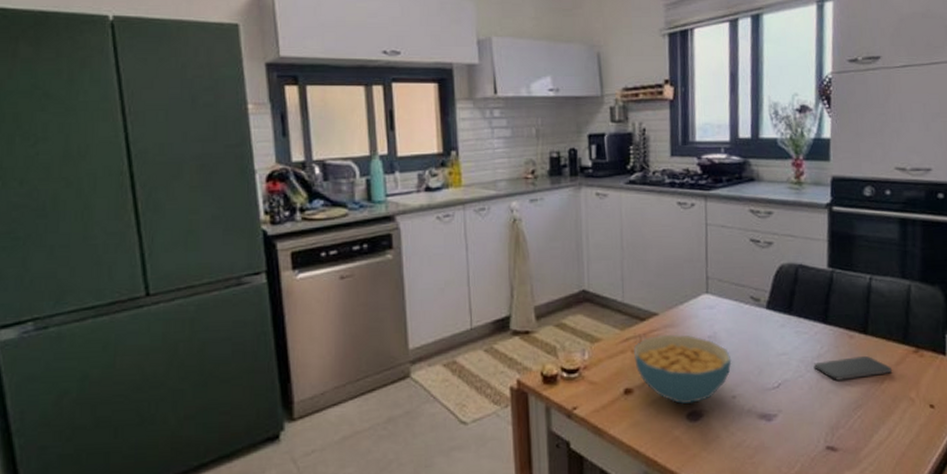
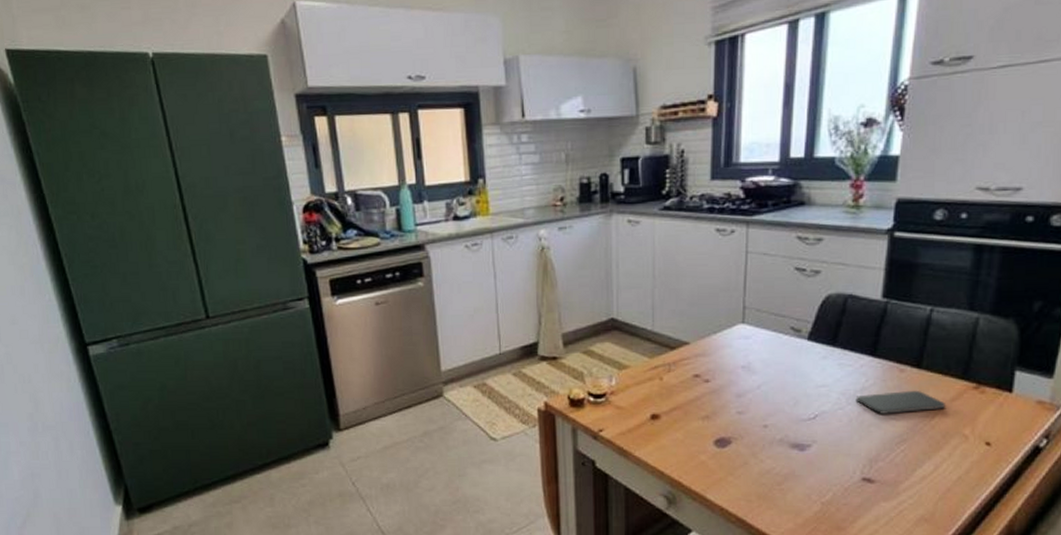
cereal bowl: present [634,334,732,405] -> none [663,363,766,432]

